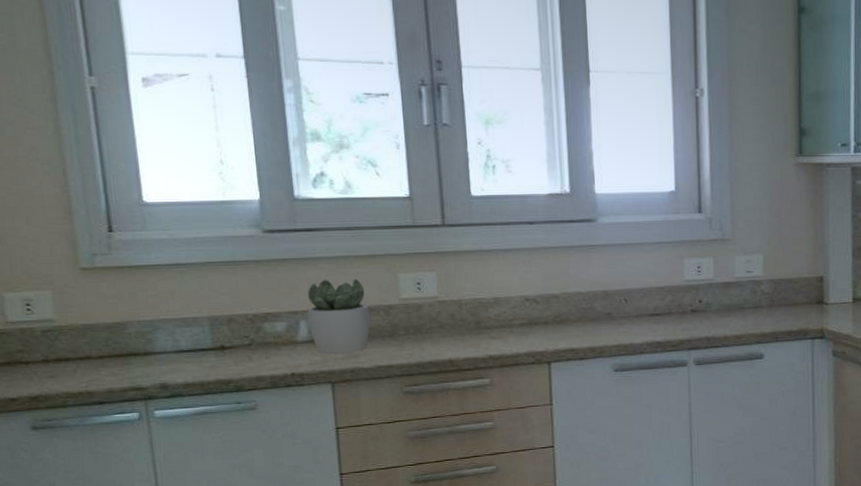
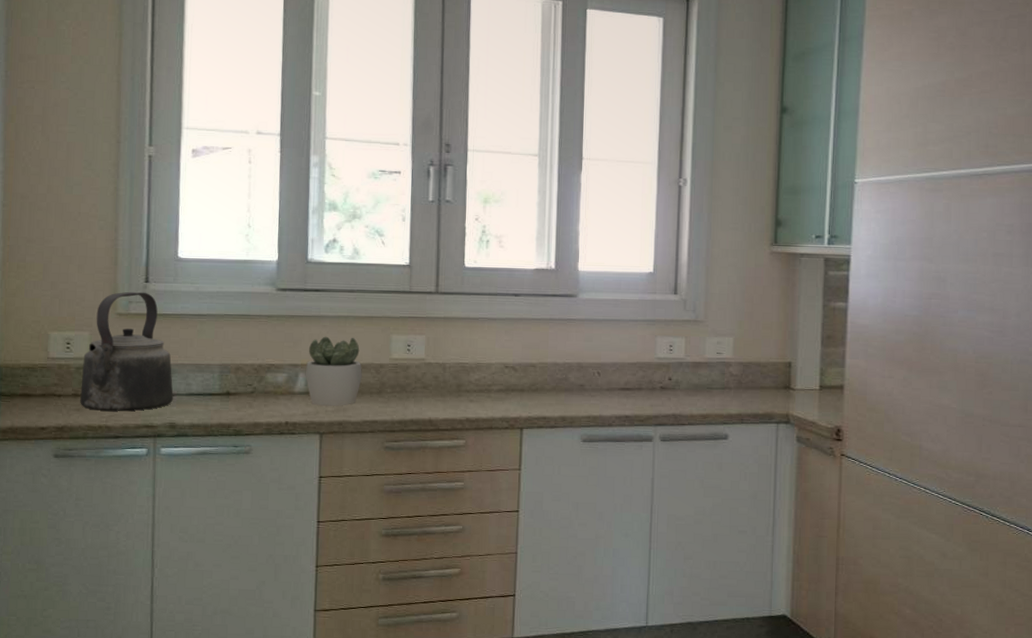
kettle: none [48,242,161,376] -> present [80,291,173,411]

